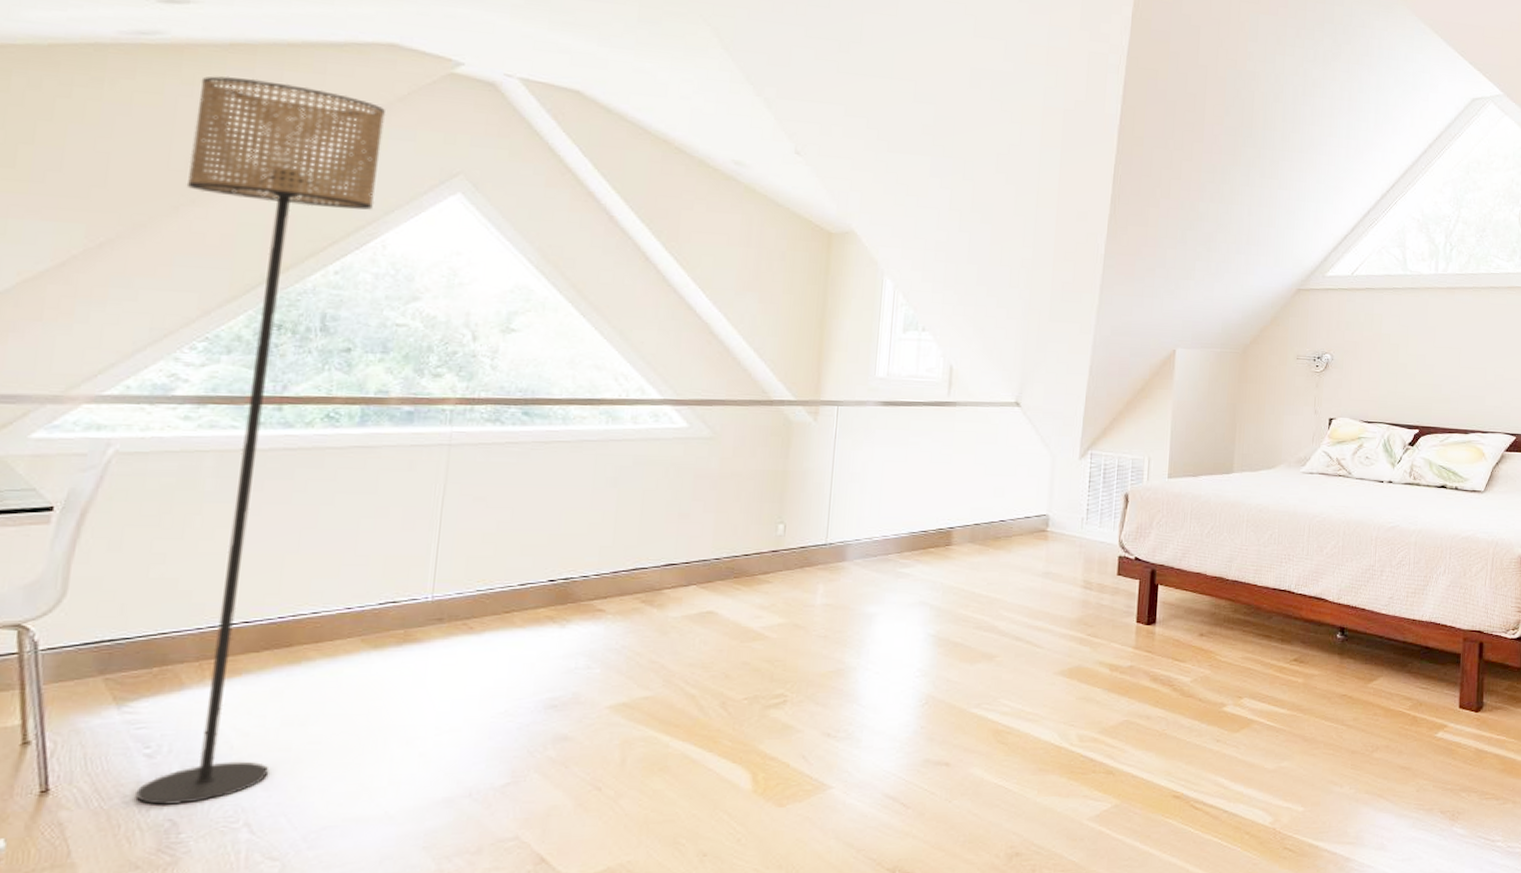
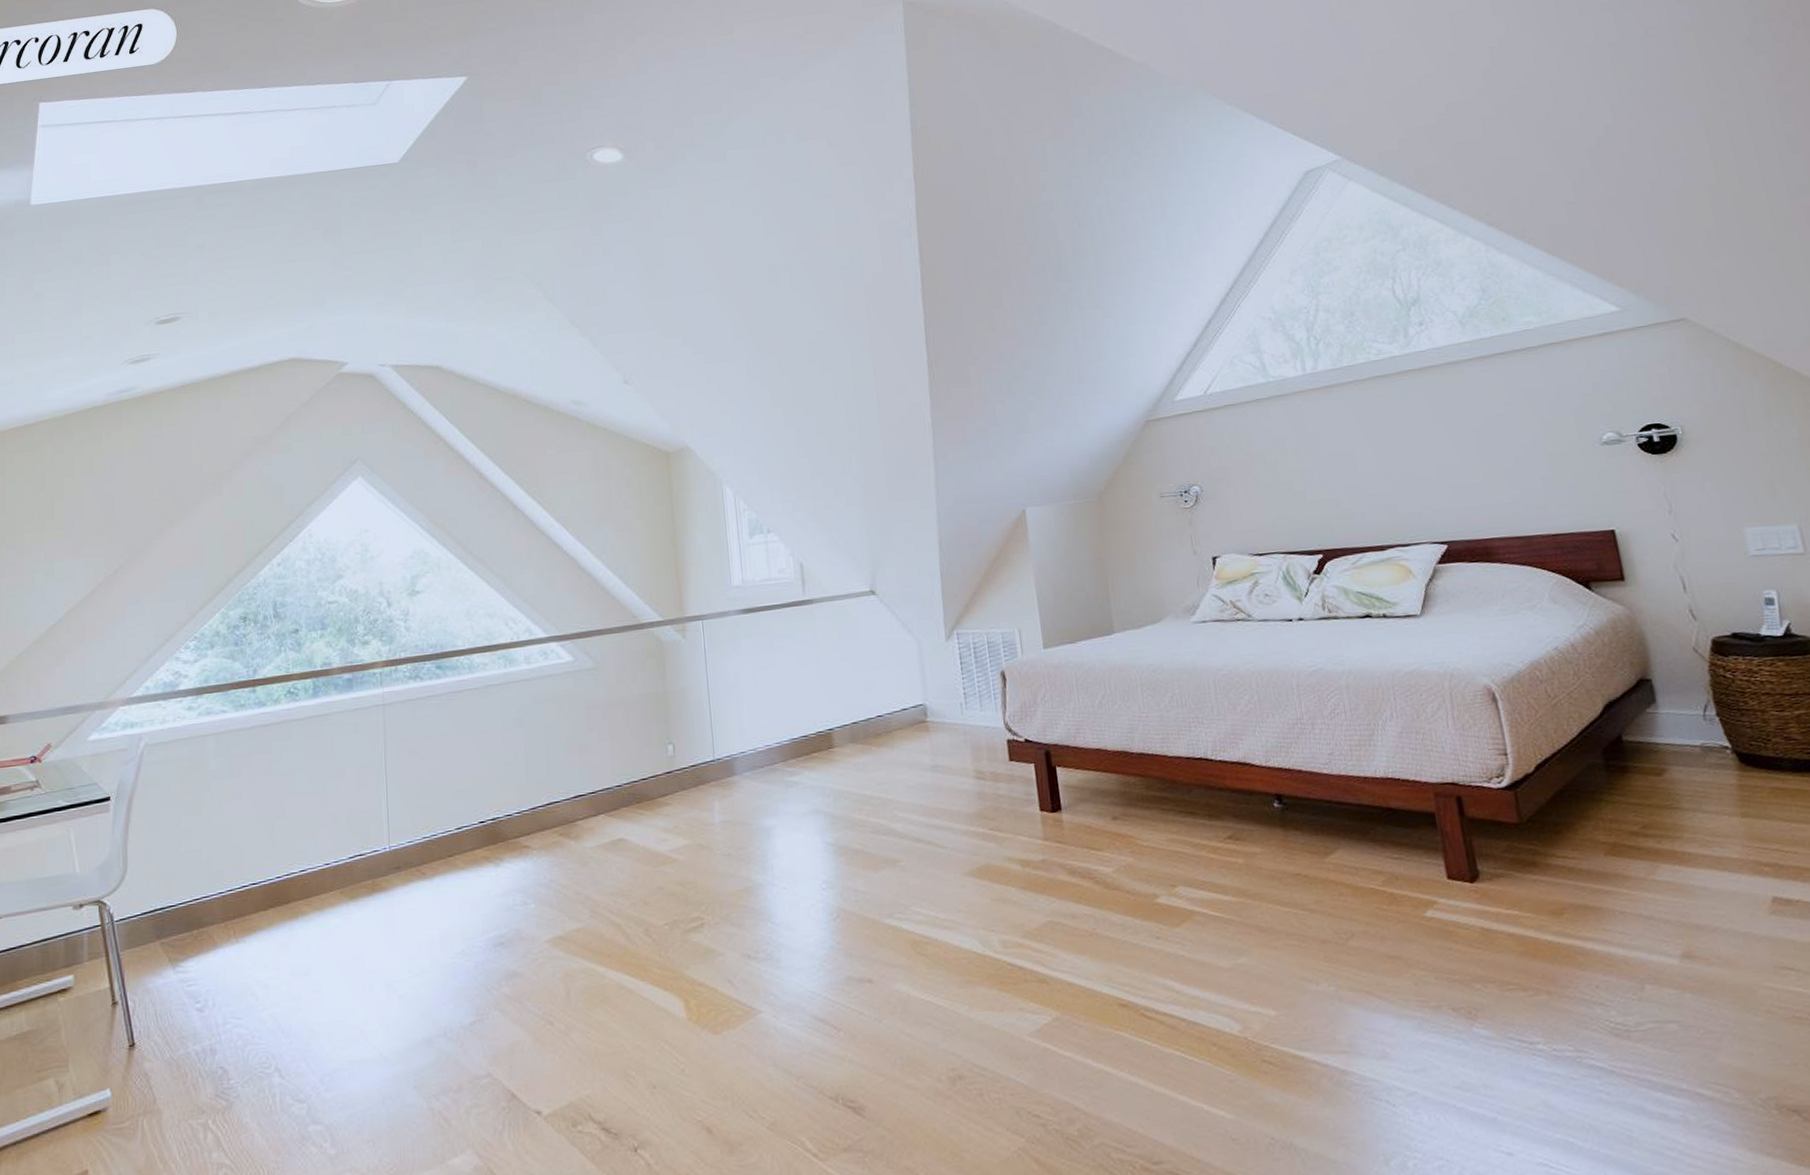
floor lamp: present [135,76,386,806] -> none [165,410,299,1055]

